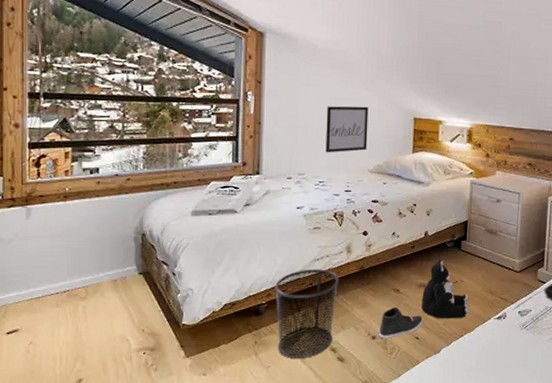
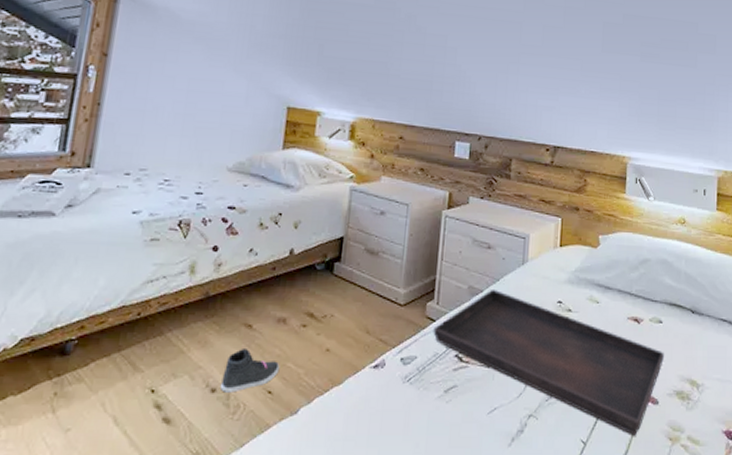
waste bin: present [275,269,339,358] -> none [83,293,177,418]
wall art: present [325,106,369,153] -> none [176,87,234,145]
plush toy: present [422,259,469,319] -> none [278,286,340,367]

